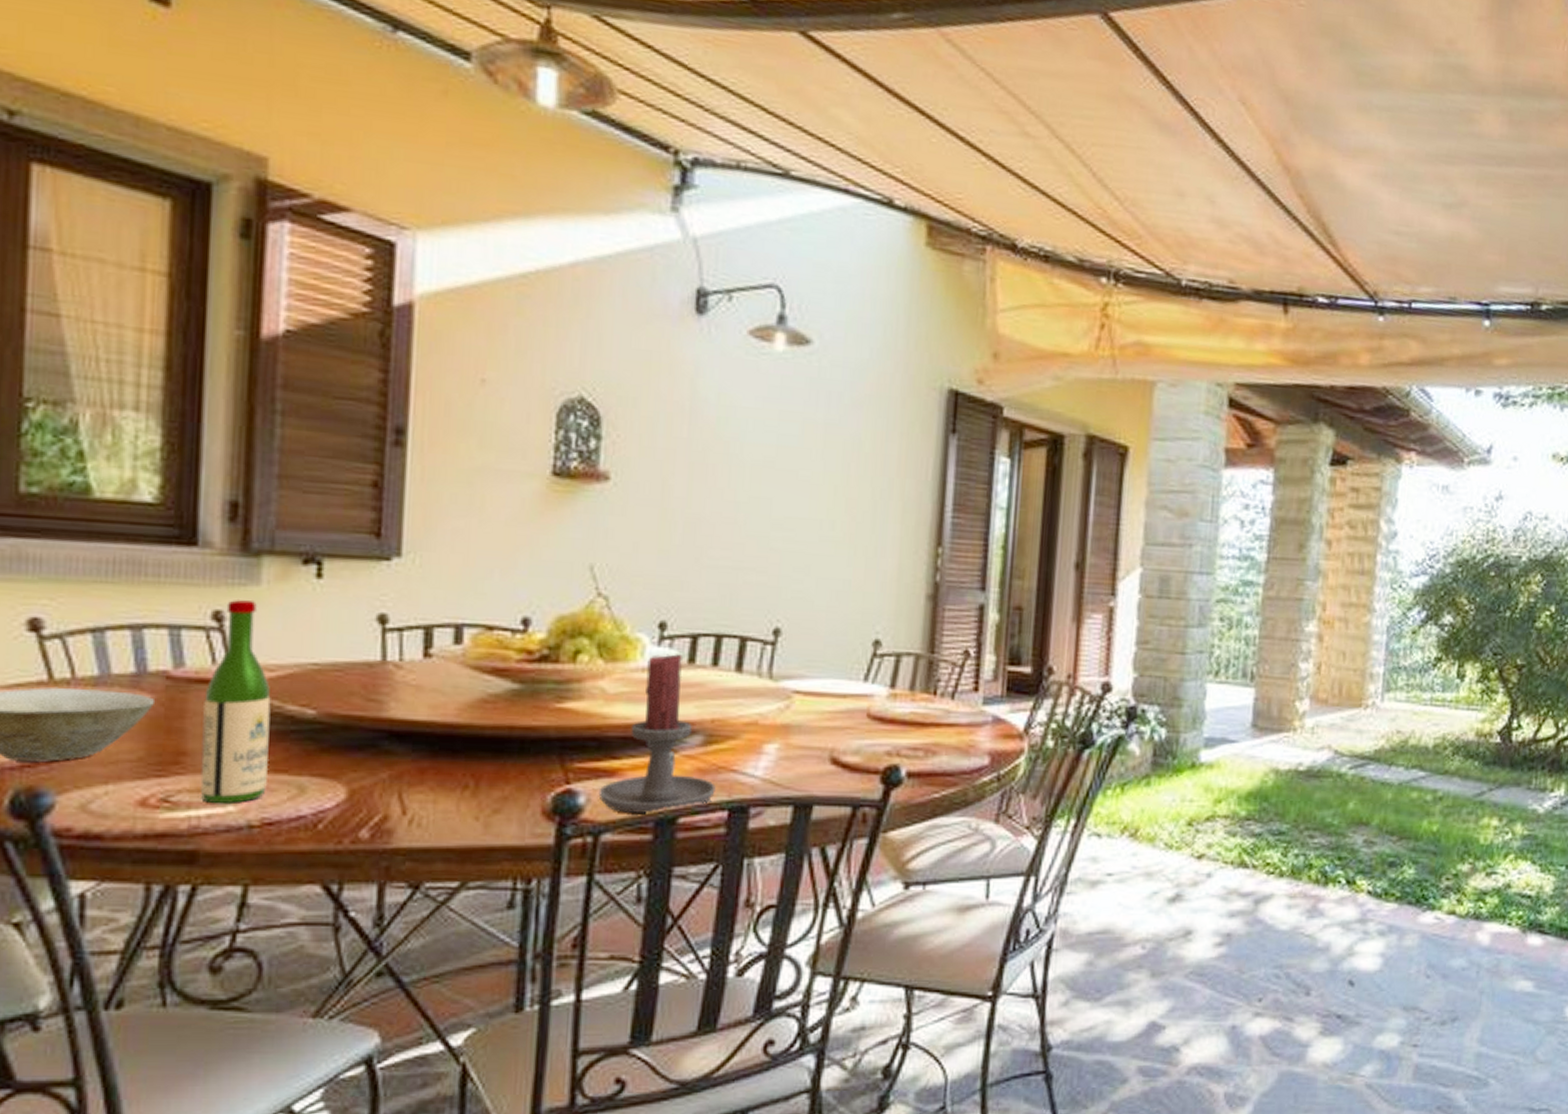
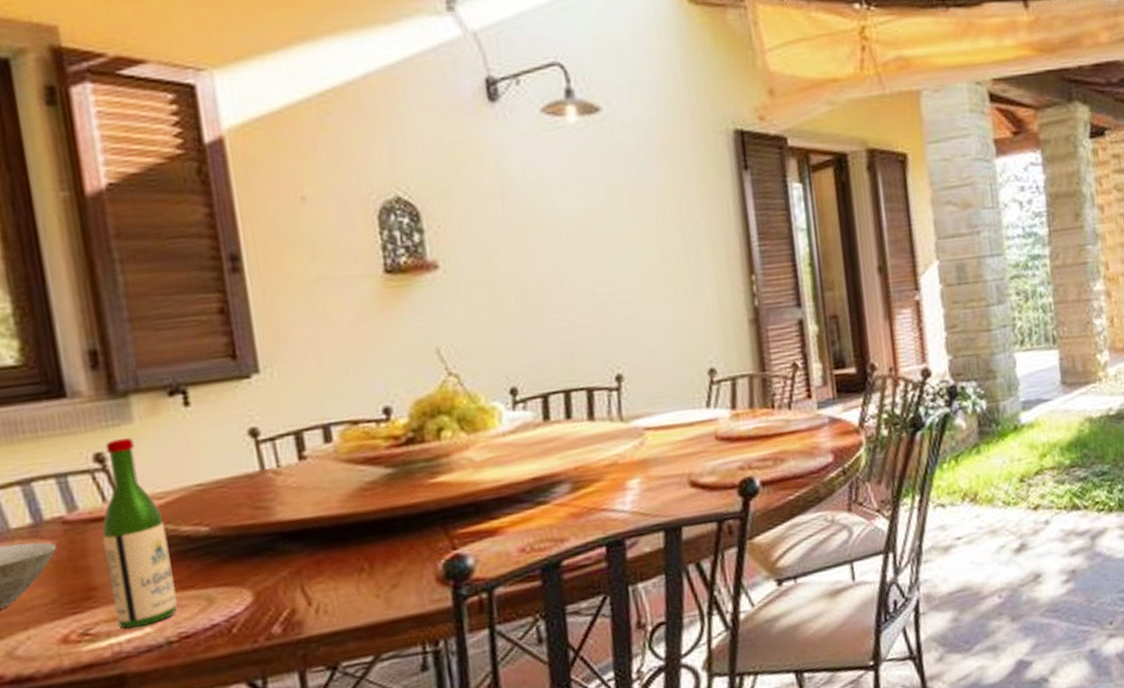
candle holder: present [598,654,716,814] -> none [484,414,591,566]

